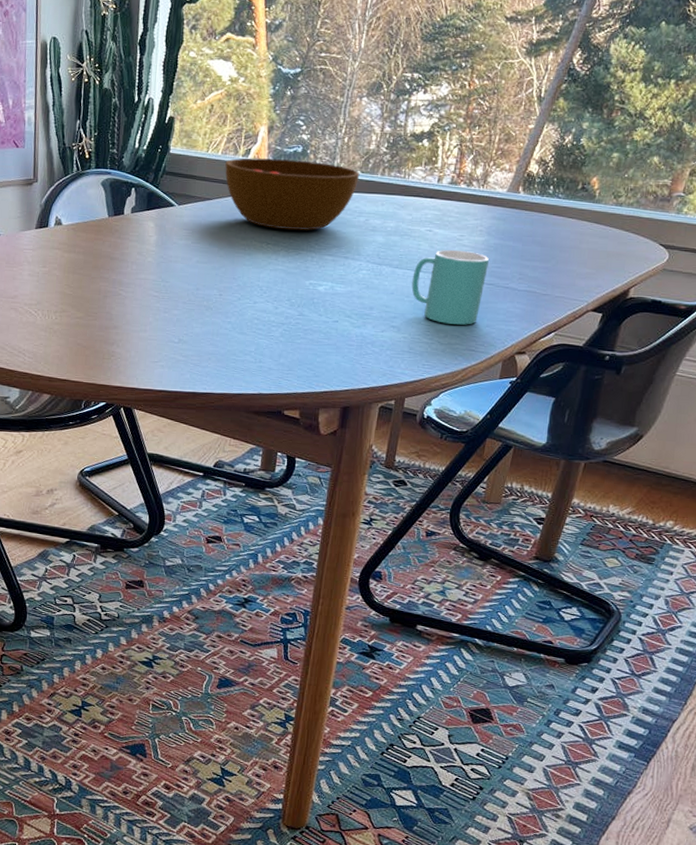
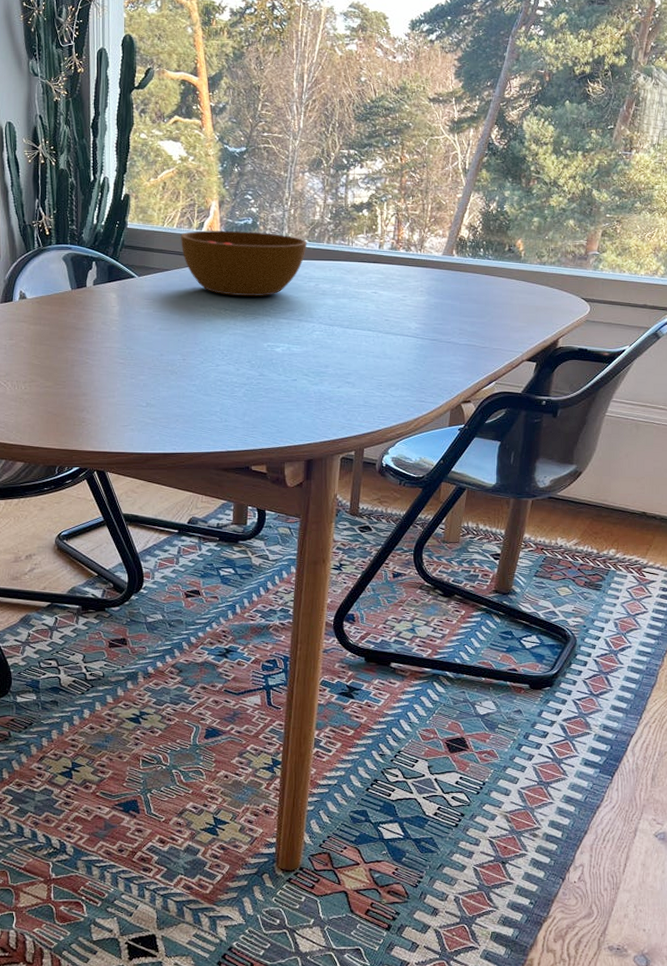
mug: present [411,249,489,325] -> none [362,309,431,378]

